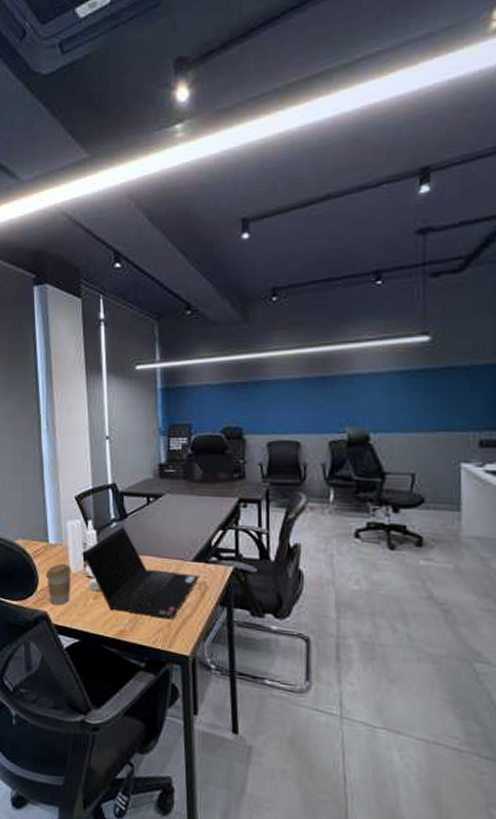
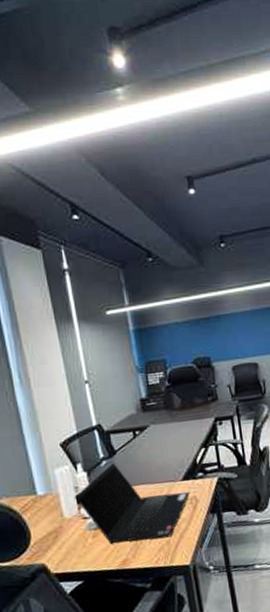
coffee cup: present [45,563,71,605] -> none [37,511,68,555]

